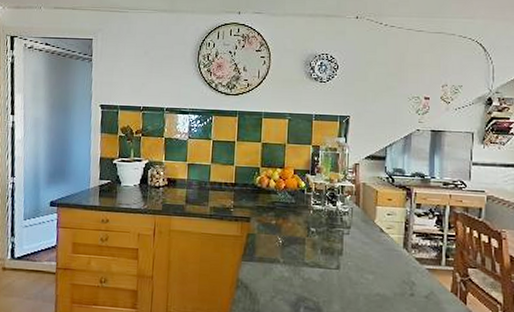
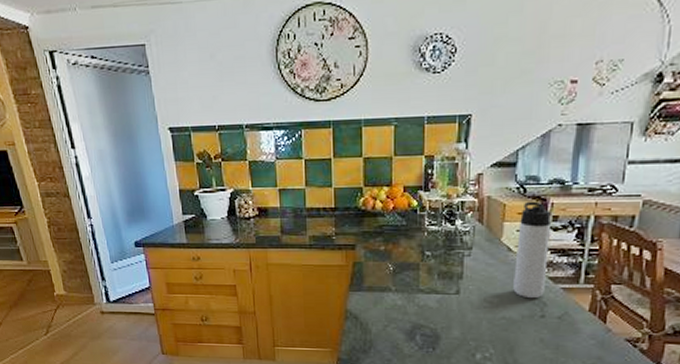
thermos bottle: none [386,190,415,278] -> present [513,201,551,299]

